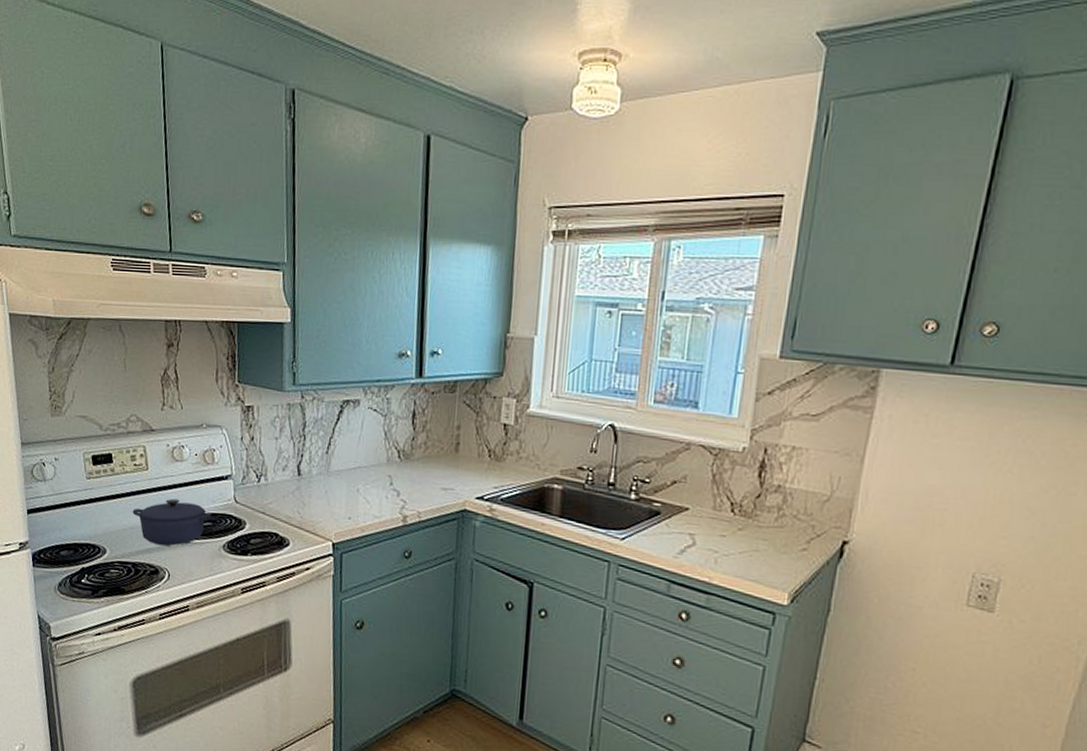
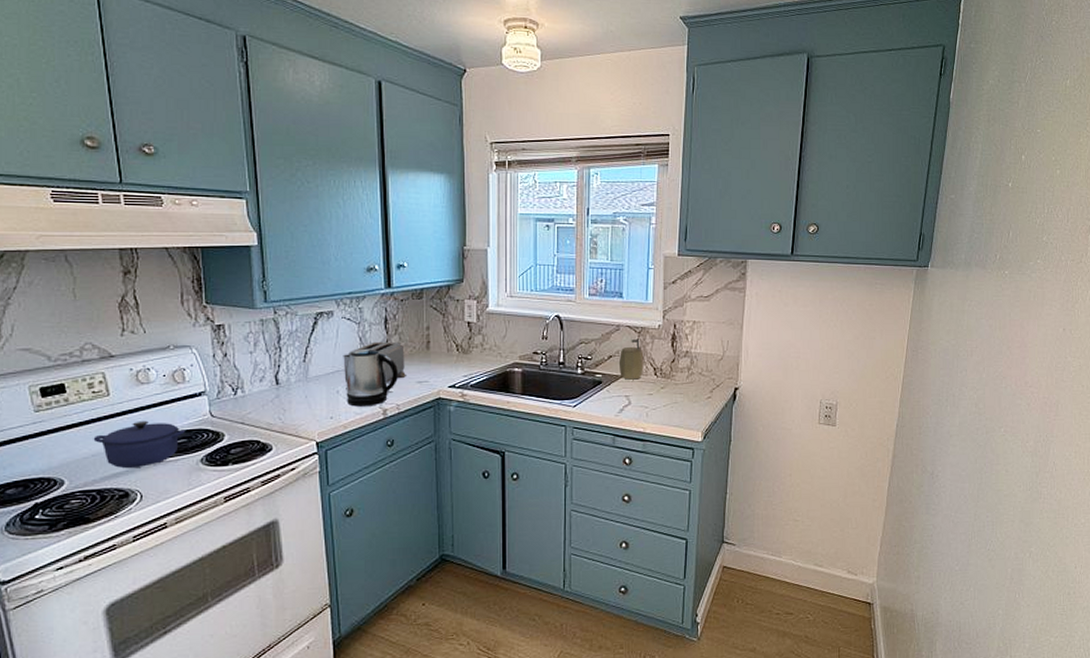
toaster: none [366,437,431,490] -> present [344,341,406,391]
kettle: none [366,444,423,511] -> present [343,348,399,407]
soap dispenser: none [684,462,719,515] -> present [618,338,644,380]

